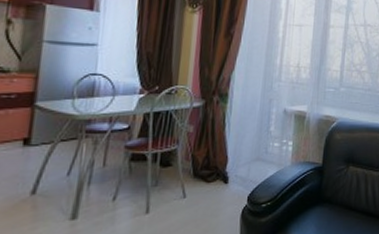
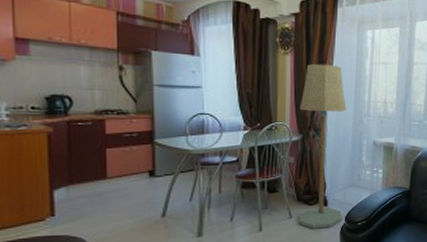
floor lamp: none [194,23,256,211] -> present [299,63,346,229]

